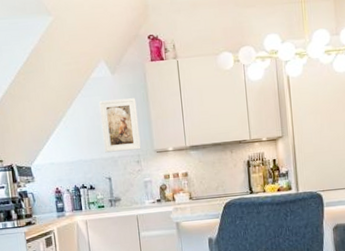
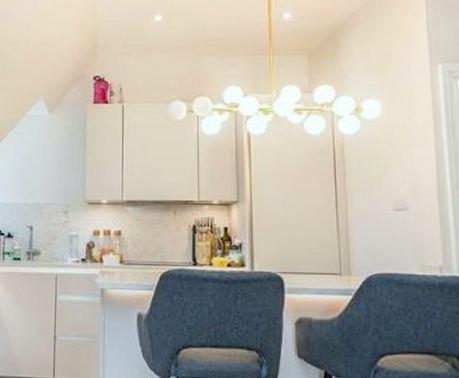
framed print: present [98,98,141,153] -> none [30,141,72,198]

